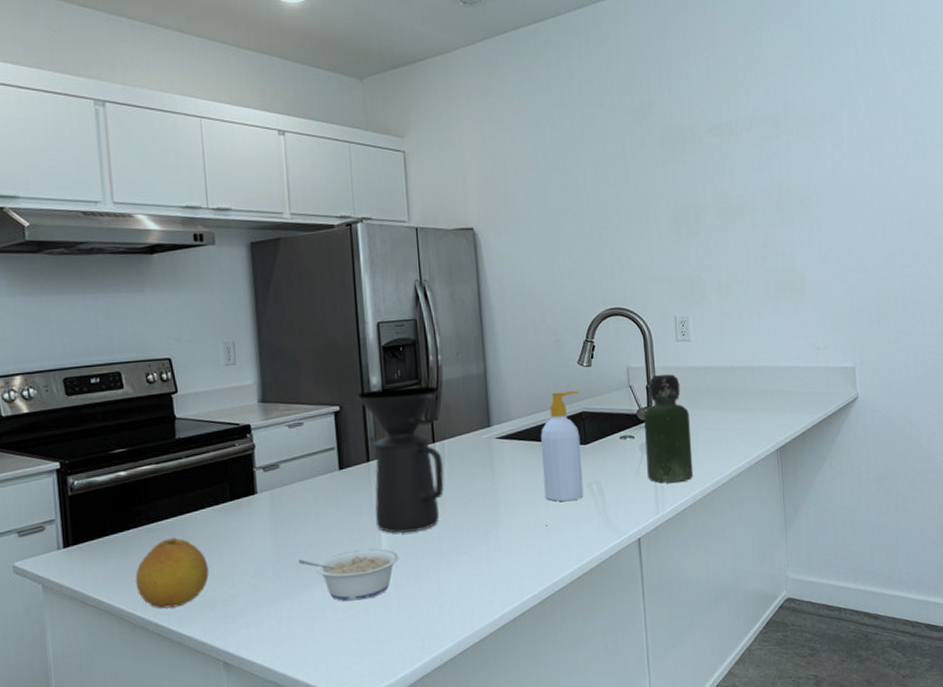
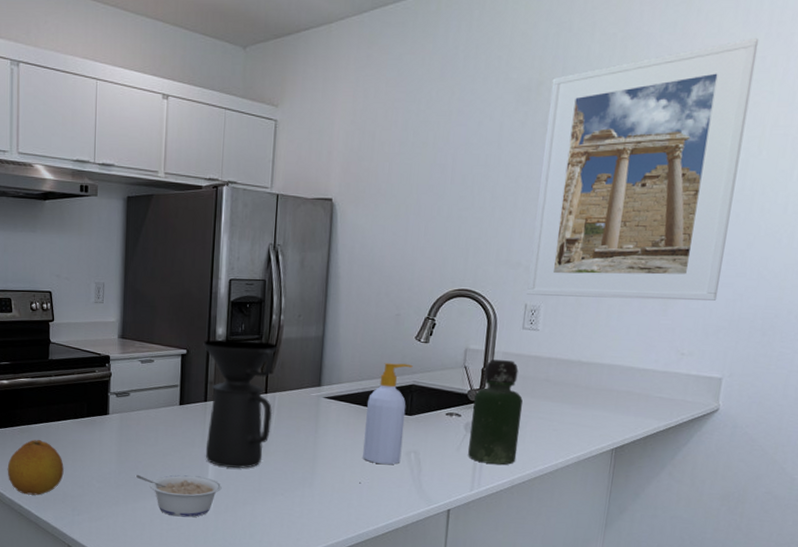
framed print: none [661,59,837,307] -> present [527,38,759,301]

